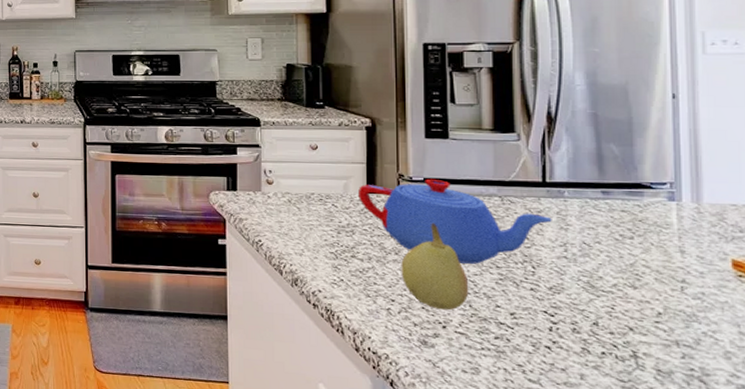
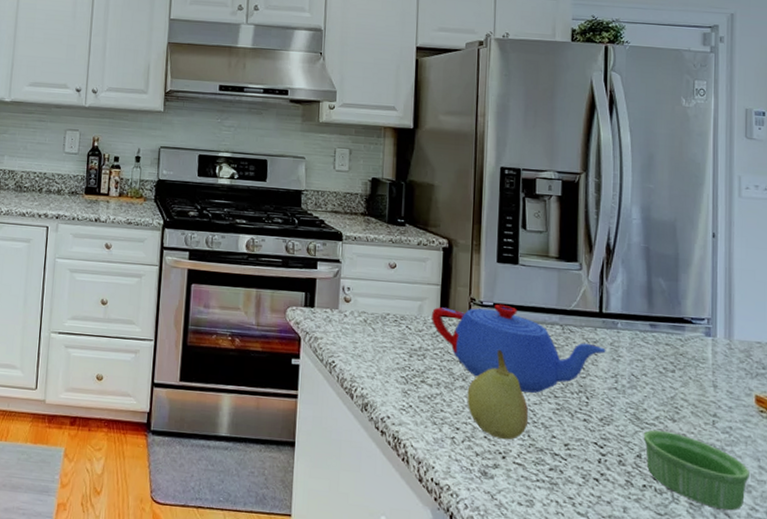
ramekin: none [599,297,728,377] -> present [643,429,749,511]

